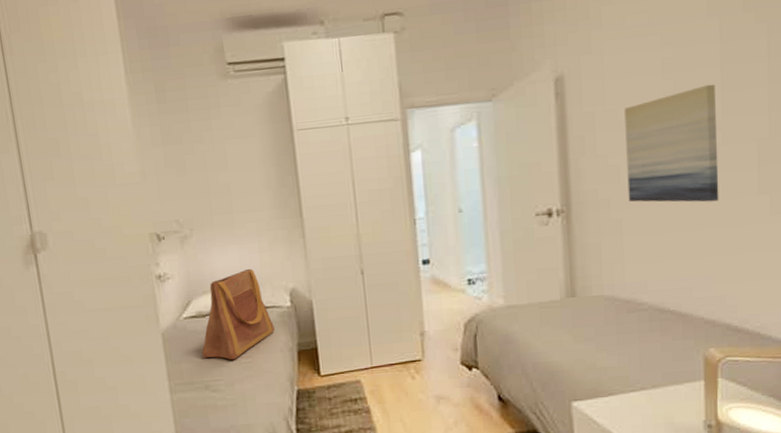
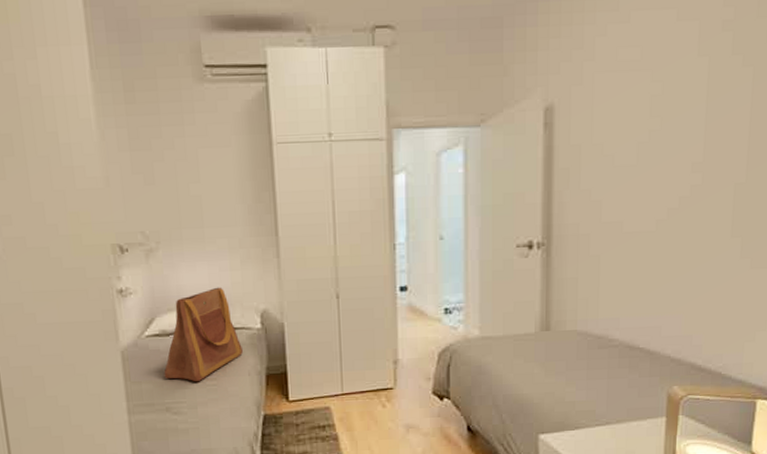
wall art: present [624,84,719,203] -> none [608,125,699,243]

